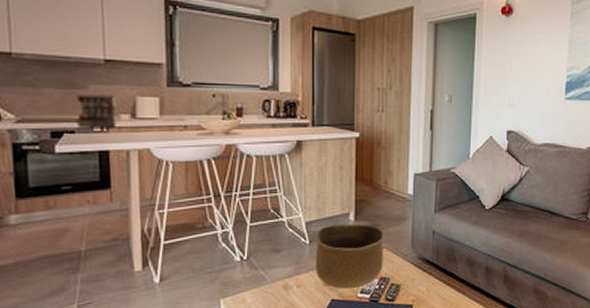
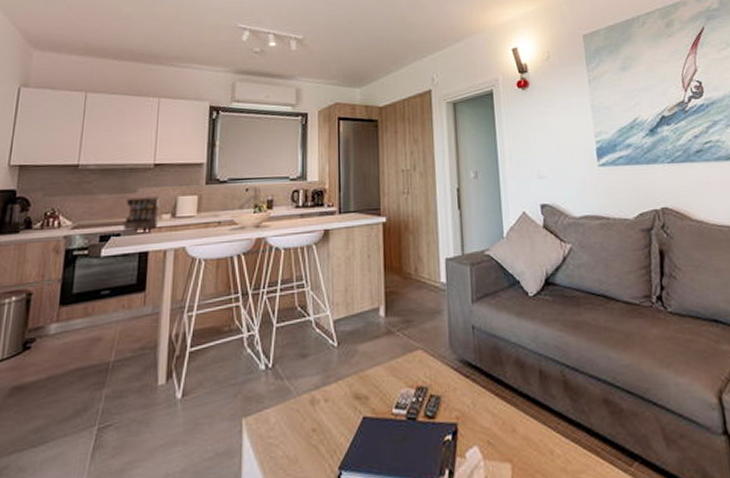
basket: present [315,224,385,289] -> none [344,320,419,403]

